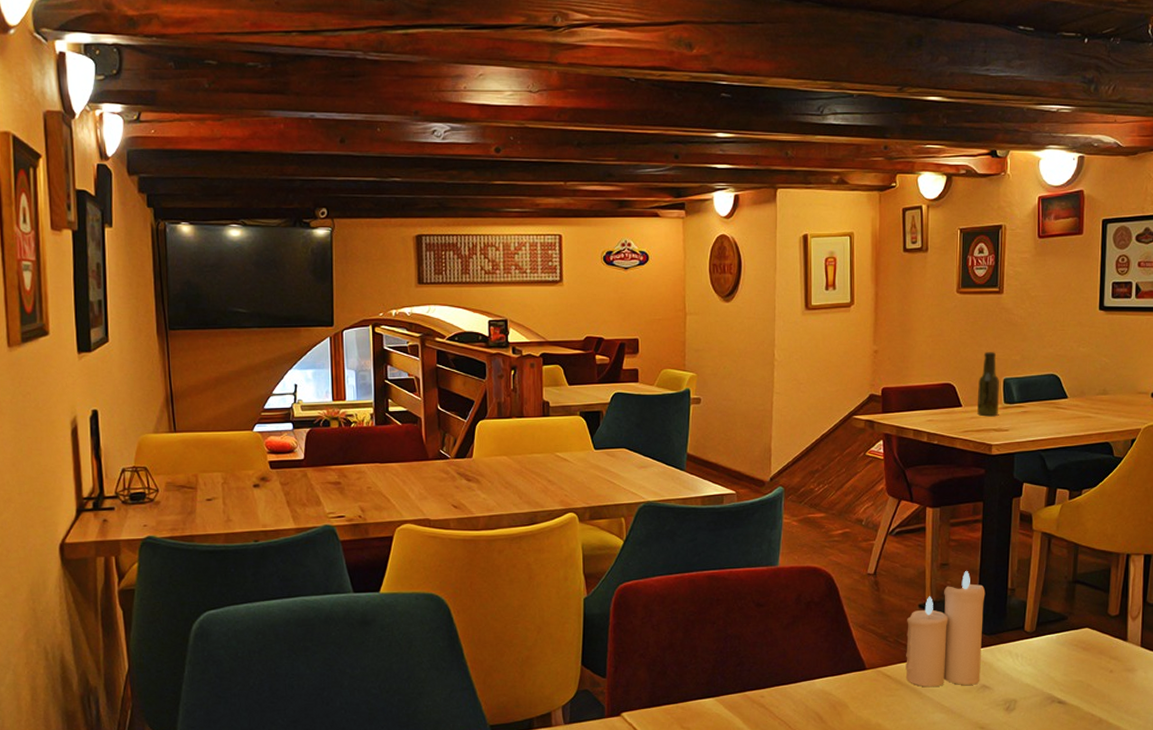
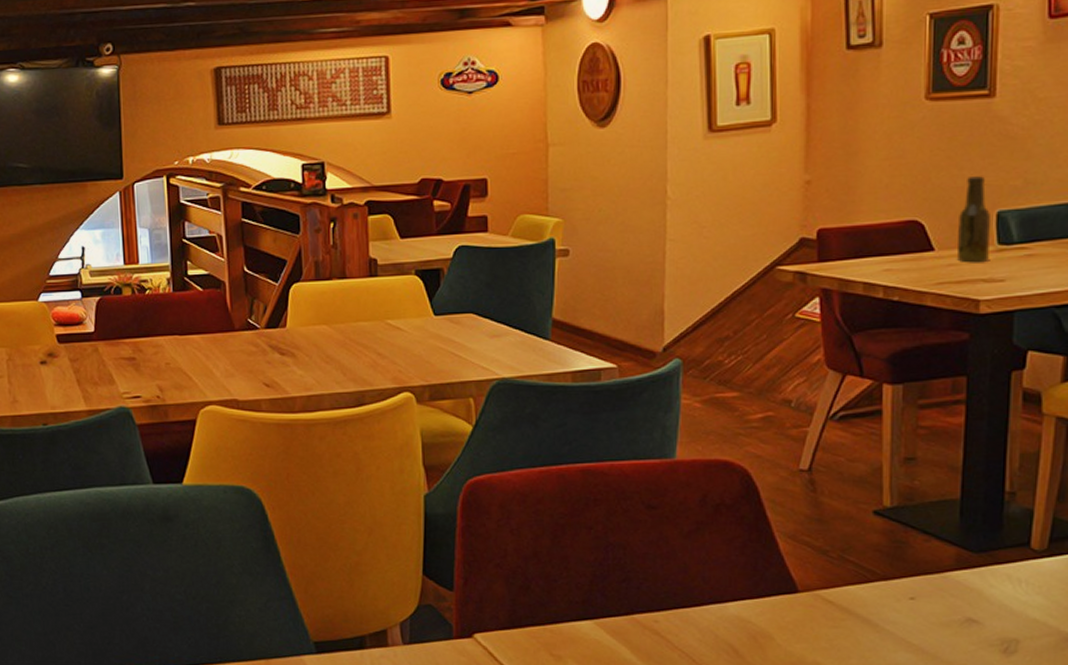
candle: present [905,571,986,688] -> none [855,468,972,619]

